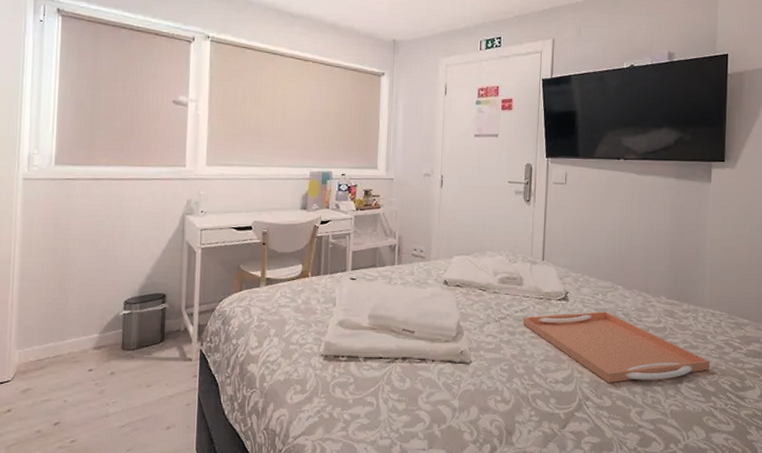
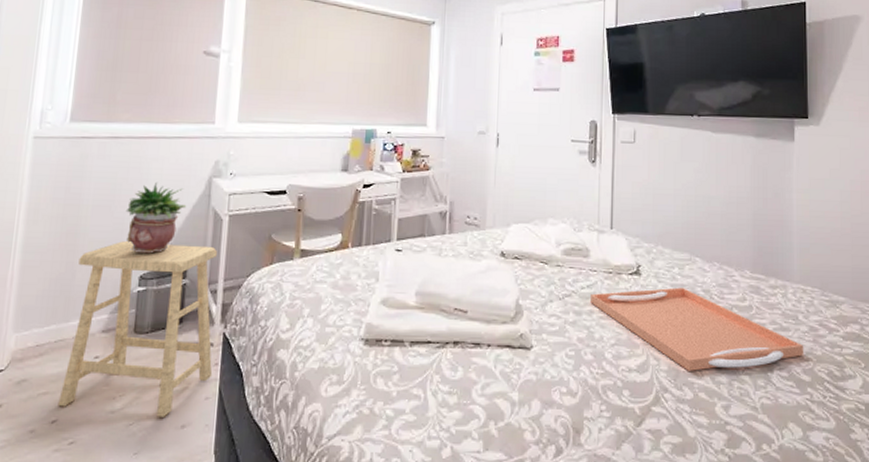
stool: none [59,271,193,420] -> present [58,241,218,417]
potted plant: none [109,218,164,282] -> present [125,182,187,254]

